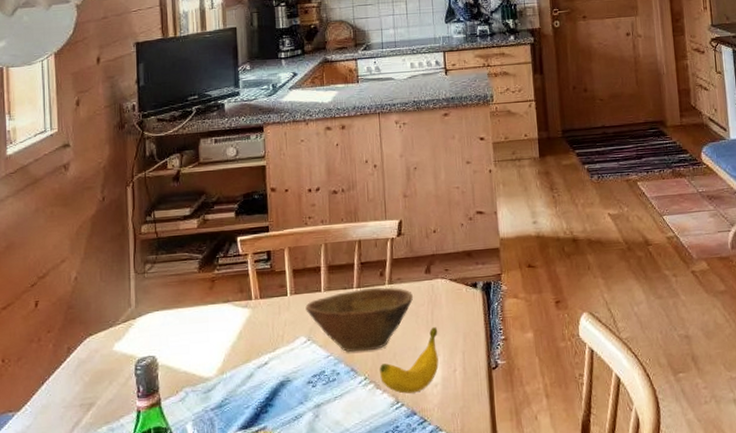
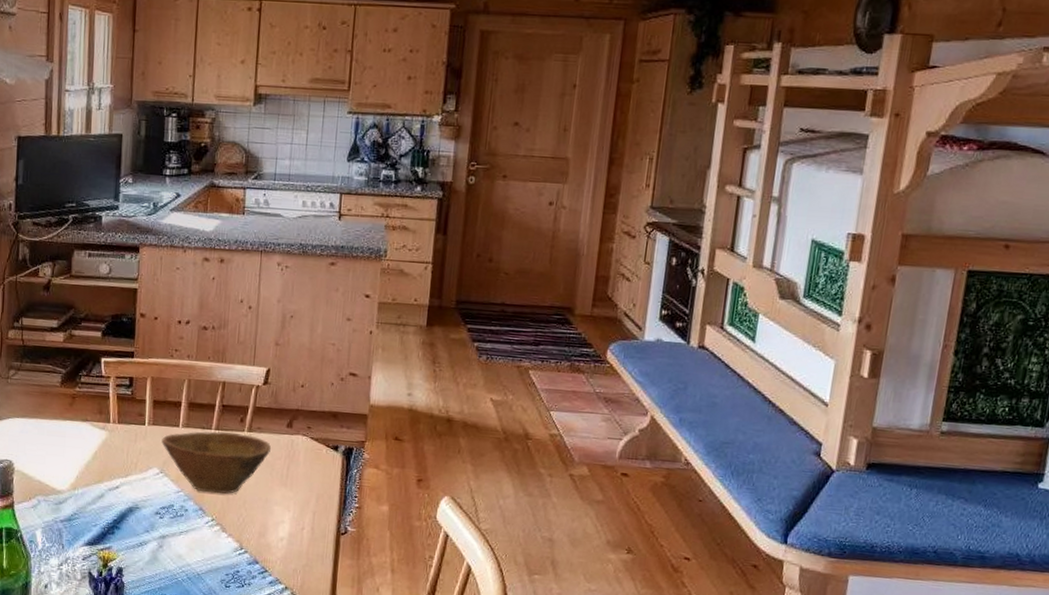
banana: present [380,327,439,394] -> none [227,482,292,543]

